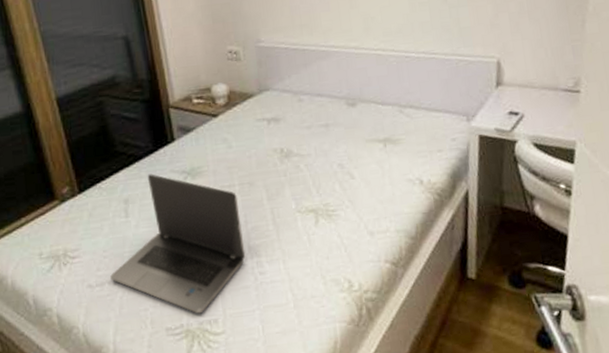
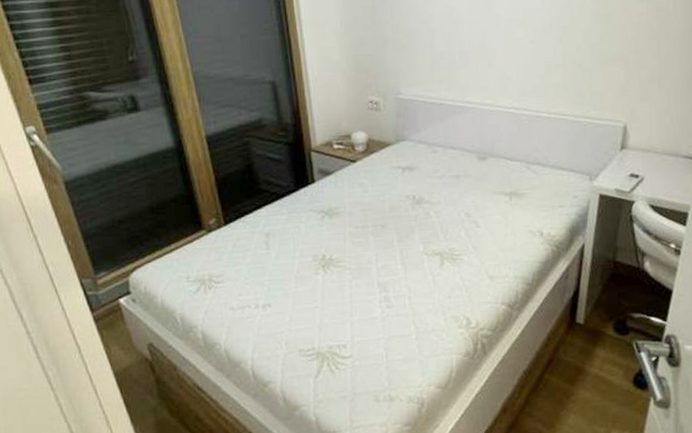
laptop computer: present [110,174,246,314] -> none [251,211,375,339]

